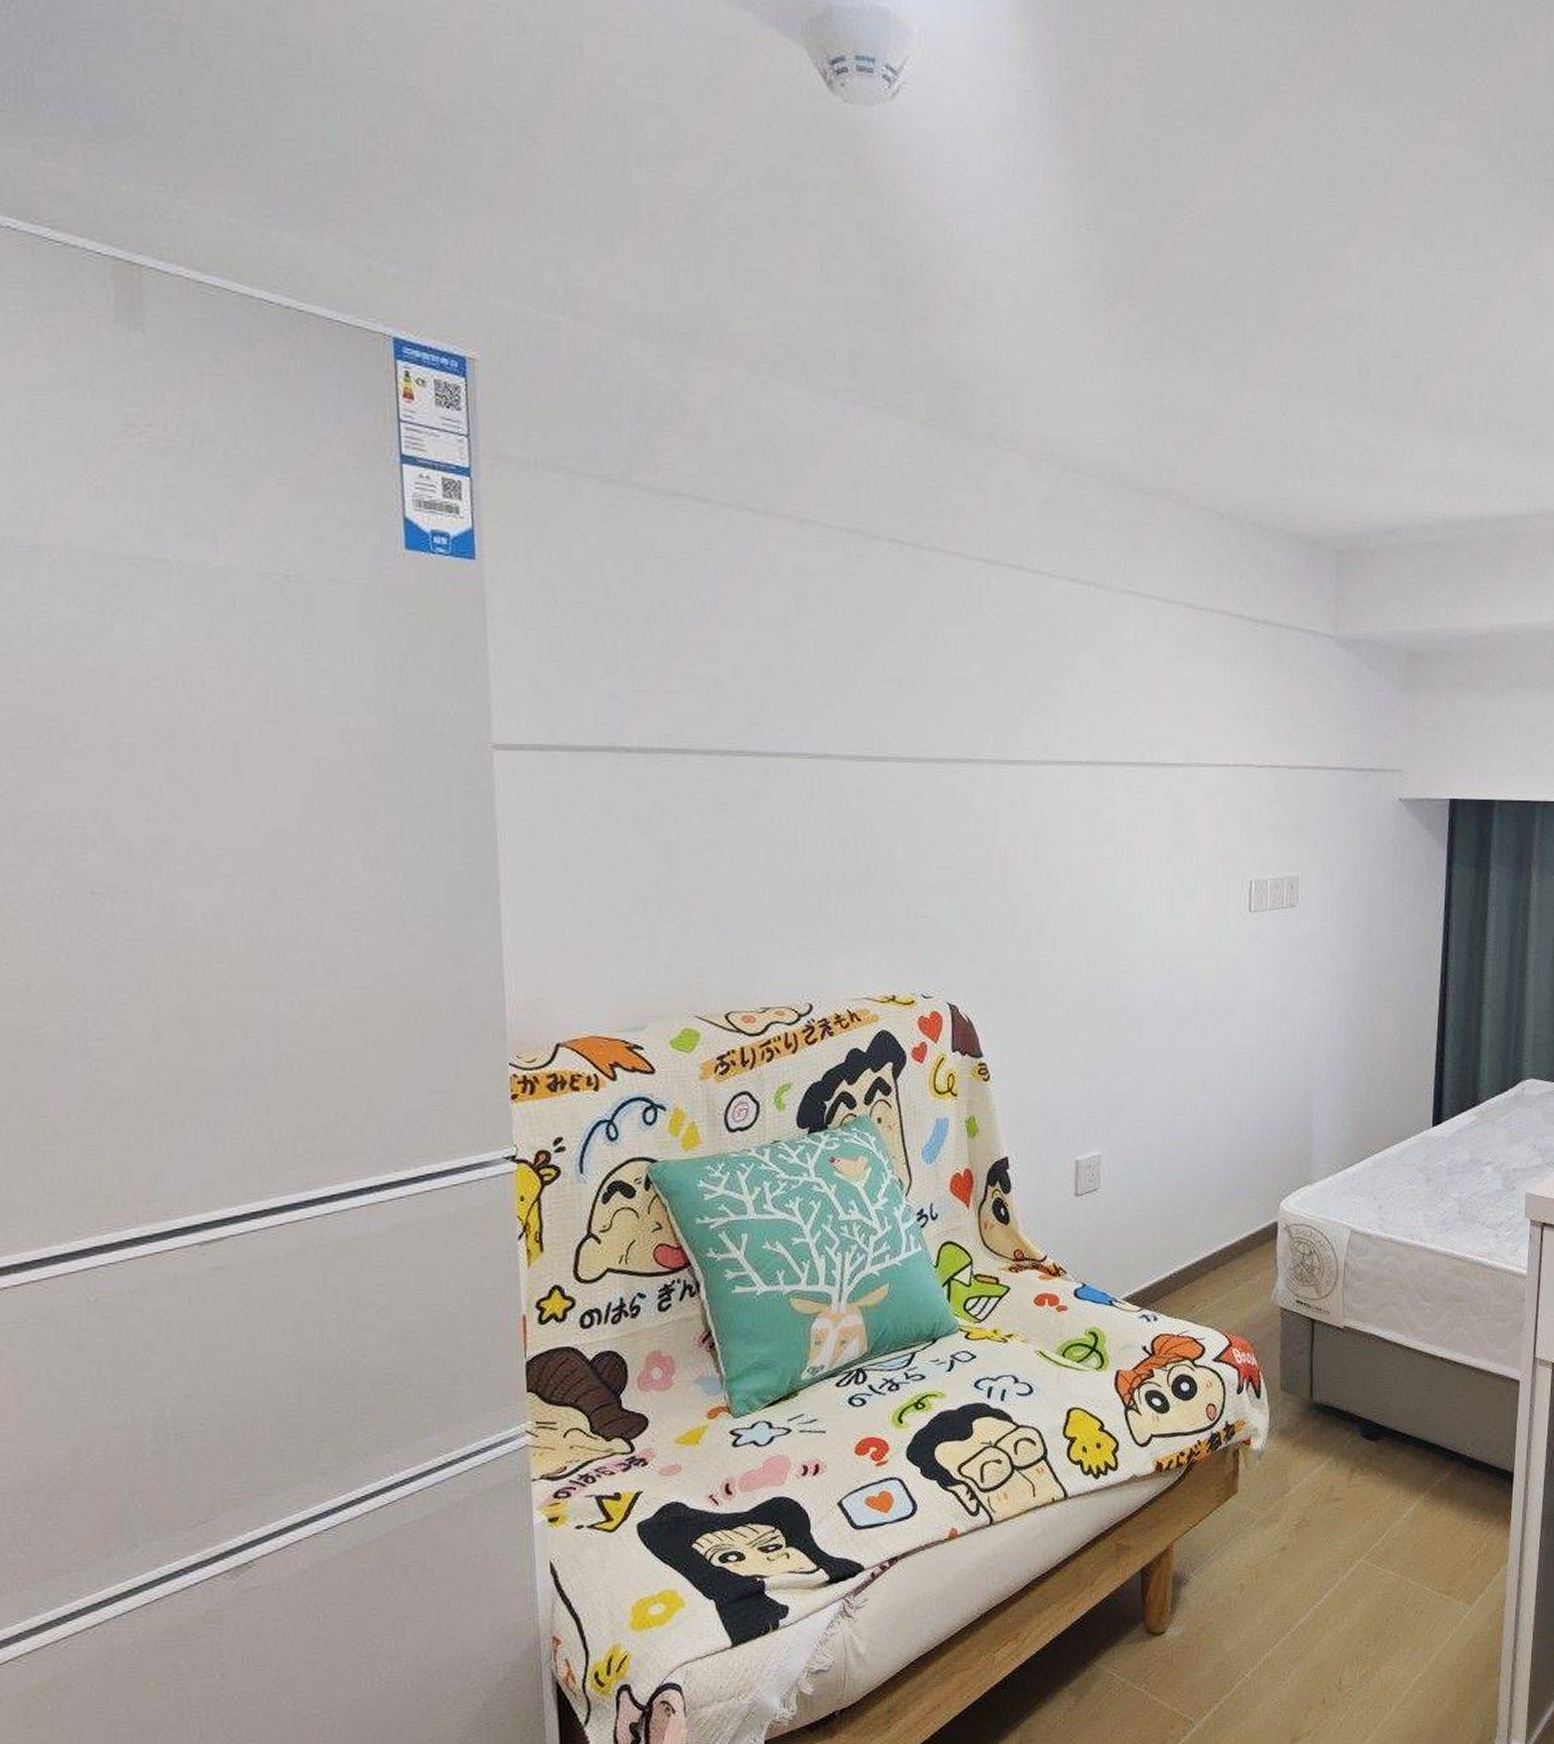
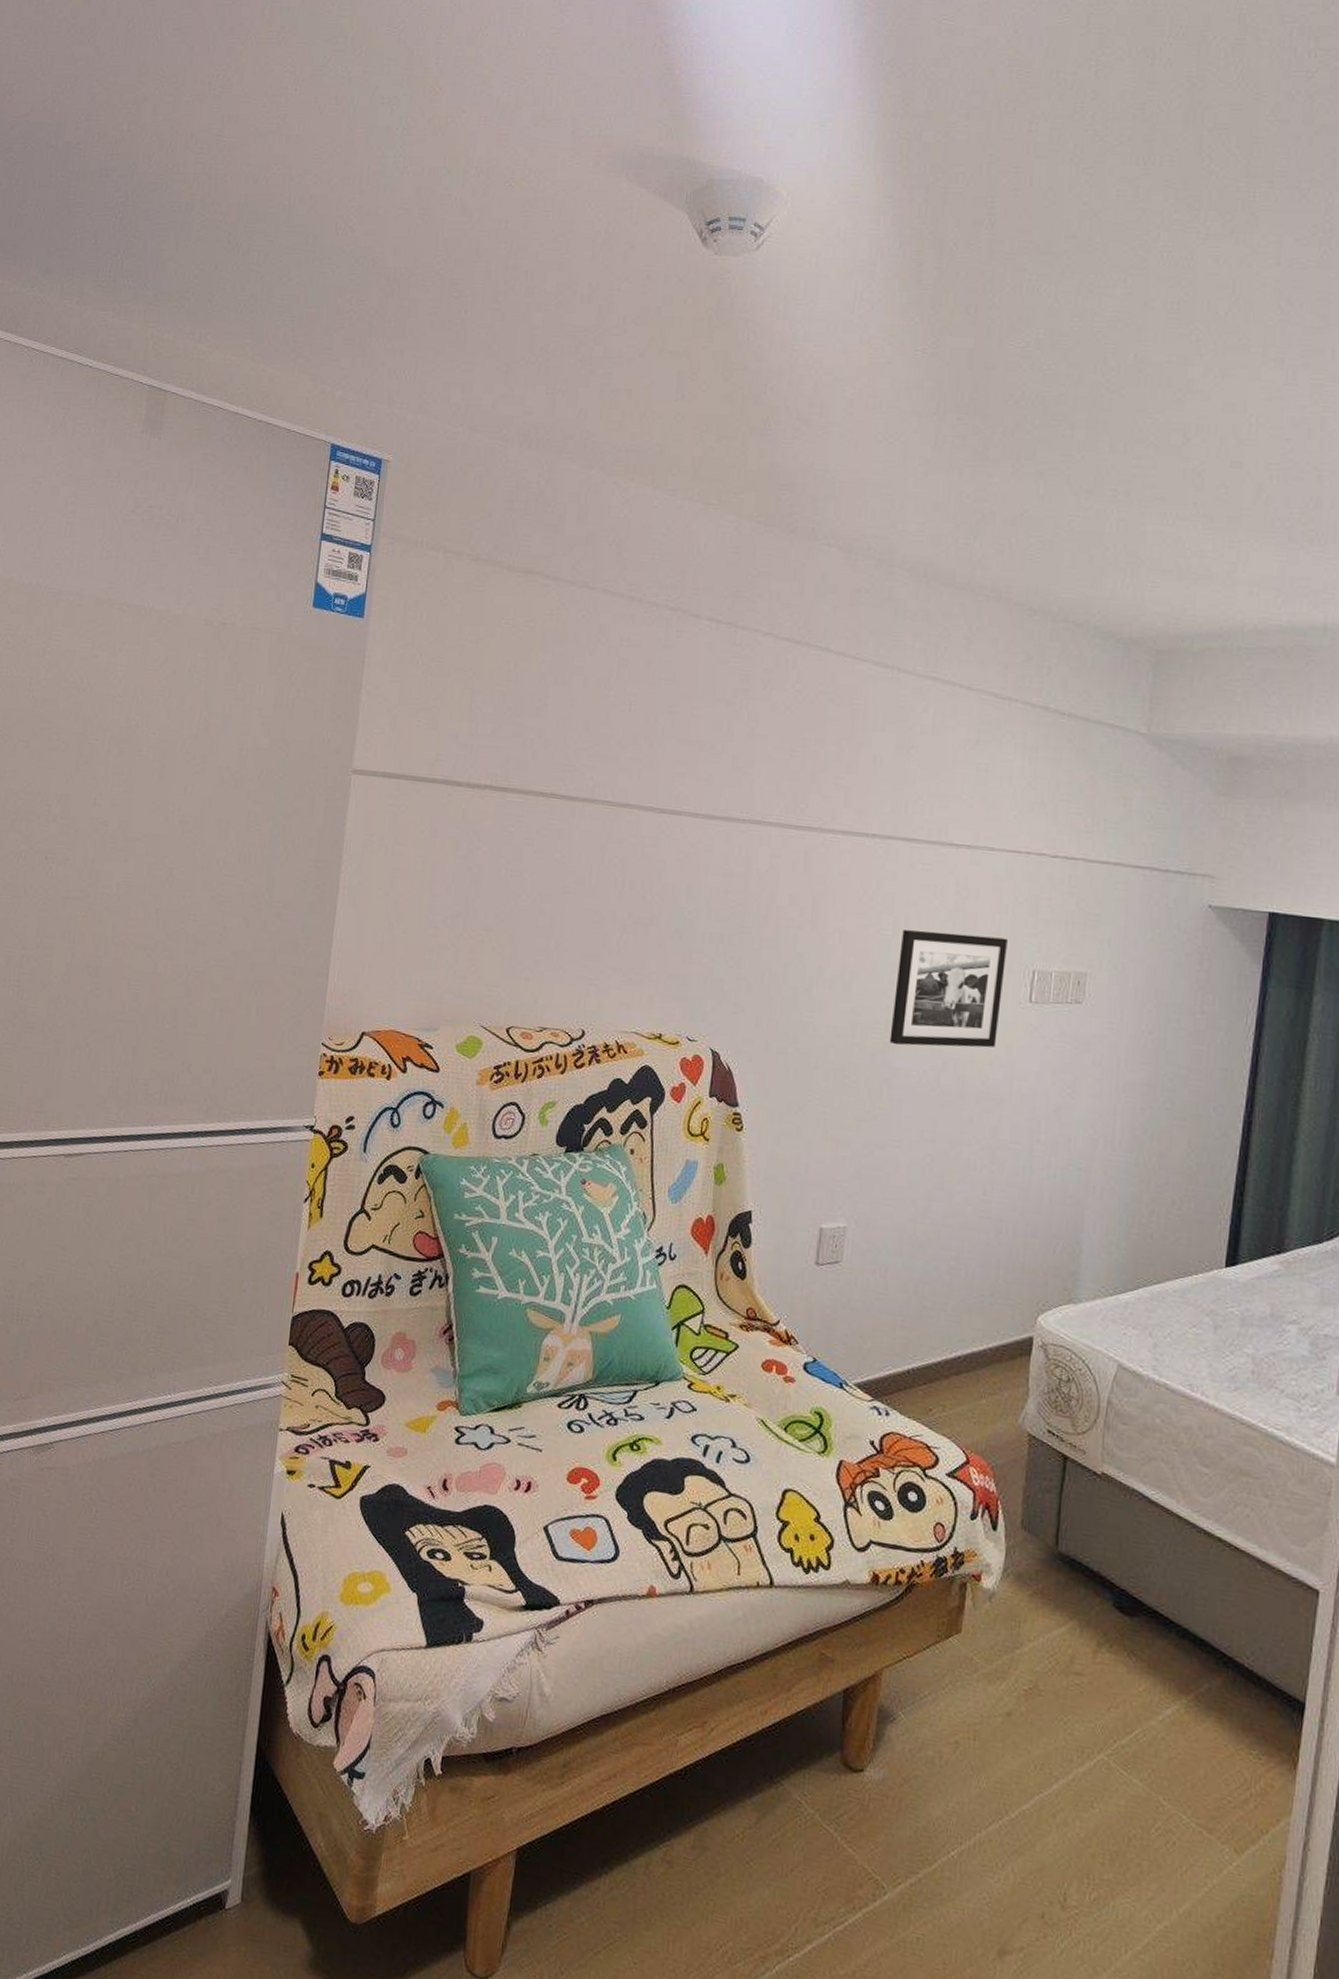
picture frame: none [1123,853,1225,972] -> present [889,930,1008,1048]

